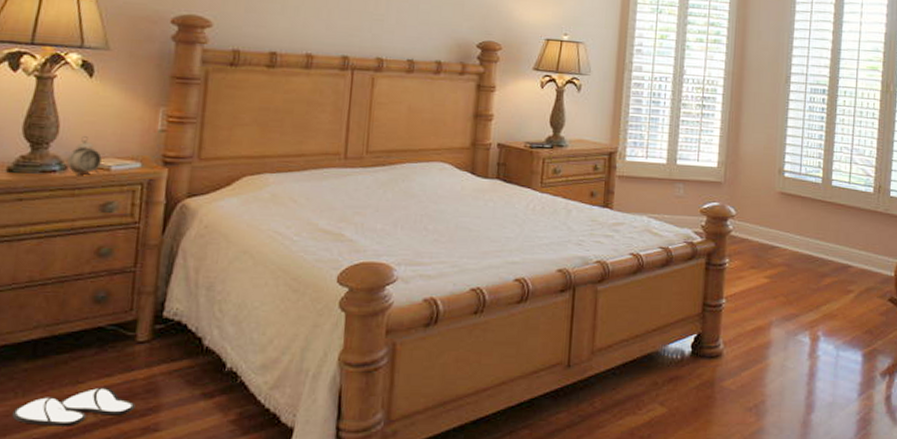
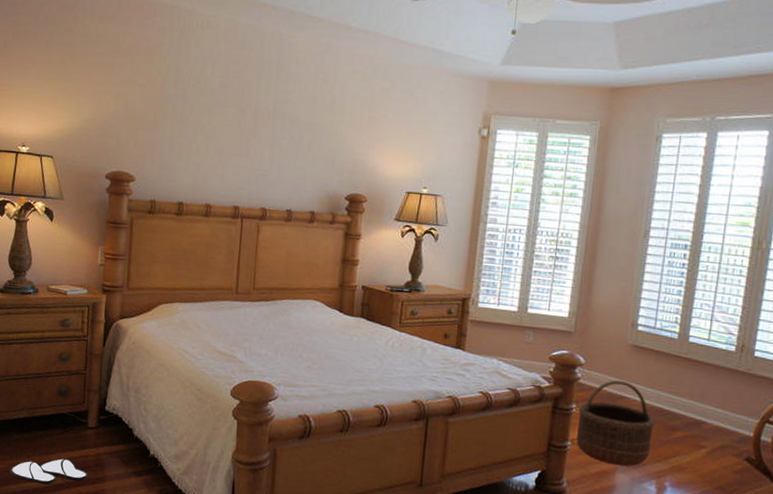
alarm clock: present [67,136,102,176] -> none [38,267,61,298]
basket: none [730,229,806,320] -> present [575,379,655,467]

